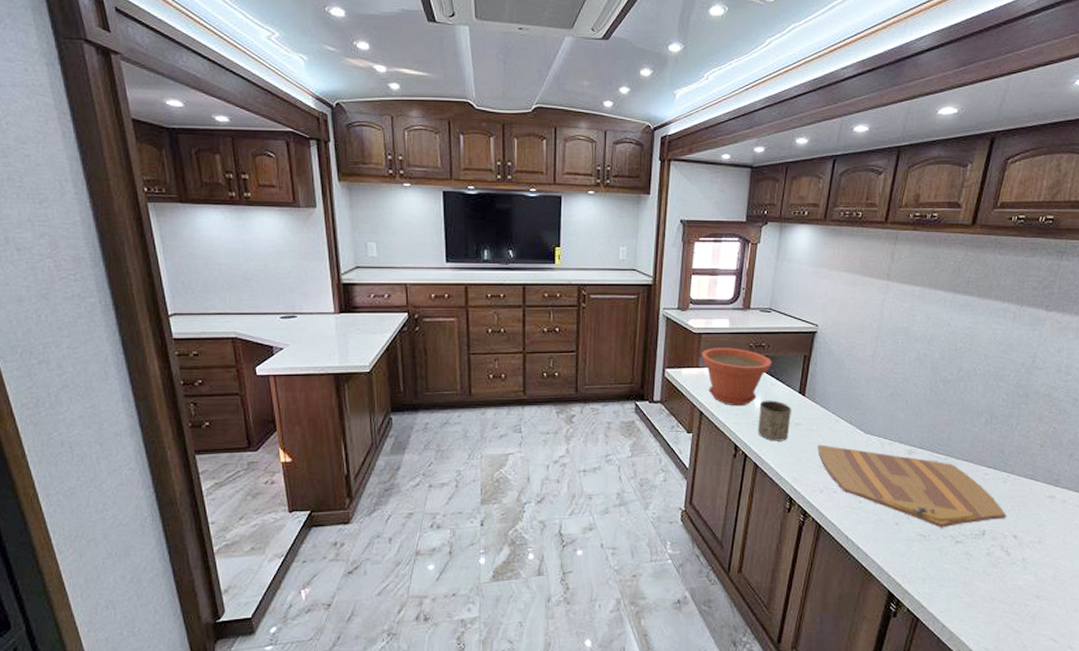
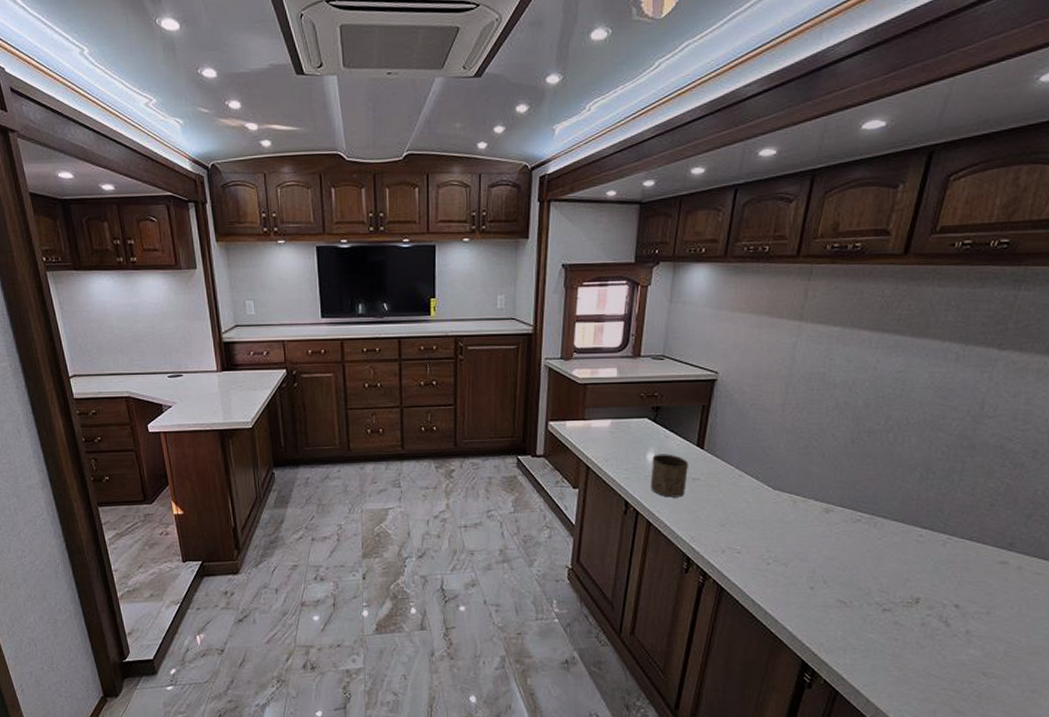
plant pot: present [701,348,772,407] -> none [587,398,666,461]
cutting board: present [818,445,1006,528] -> none [719,501,945,594]

